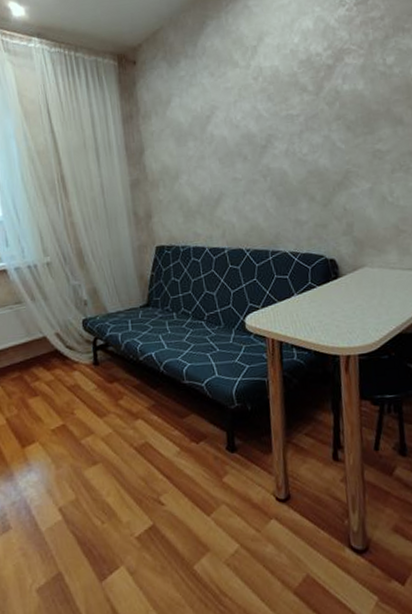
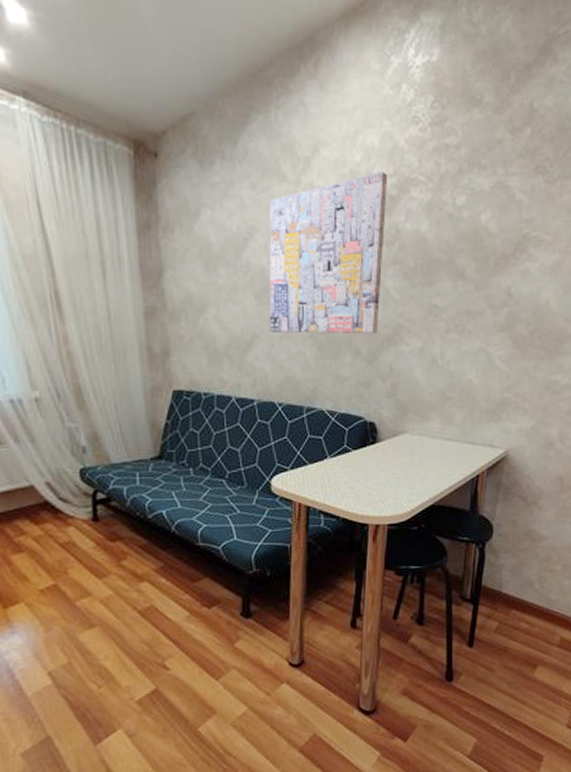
wall art: none [226,47,329,190] -> present [269,171,388,334]

